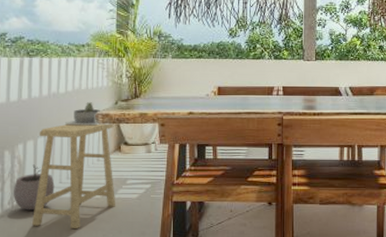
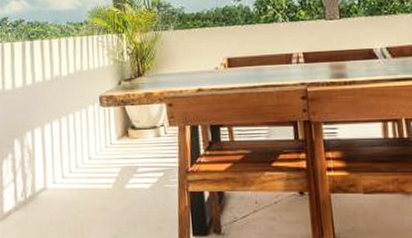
plant pot: present [14,164,55,210] -> none [25,153,65,203]
stool: present [31,124,116,230] -> none [45,107,129,224]
succulent planter: present [65,102,100,126] -> none [70,84,104,110]

